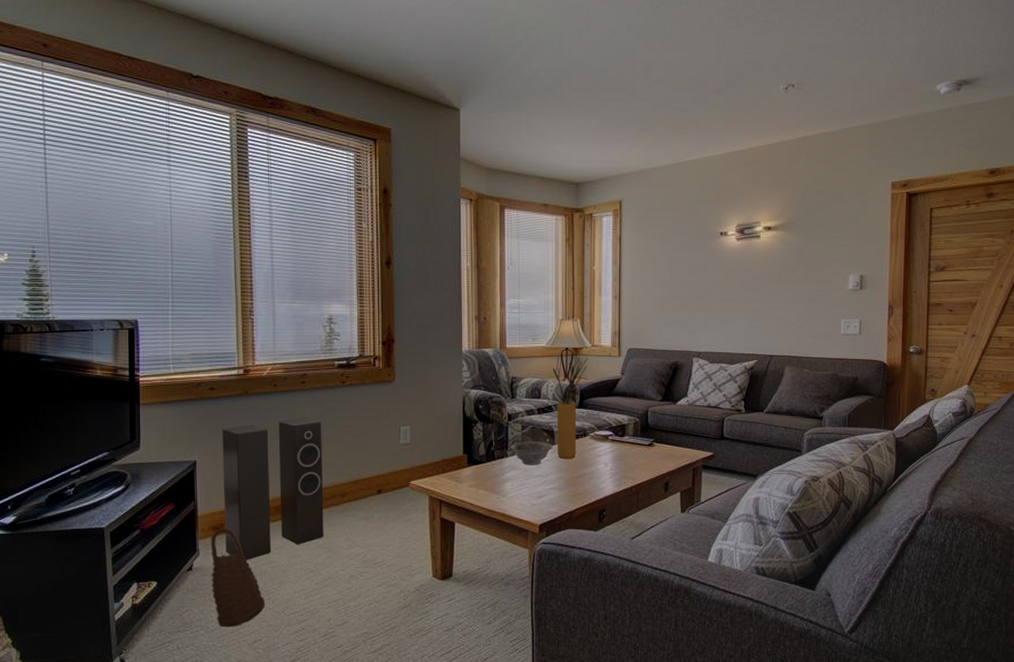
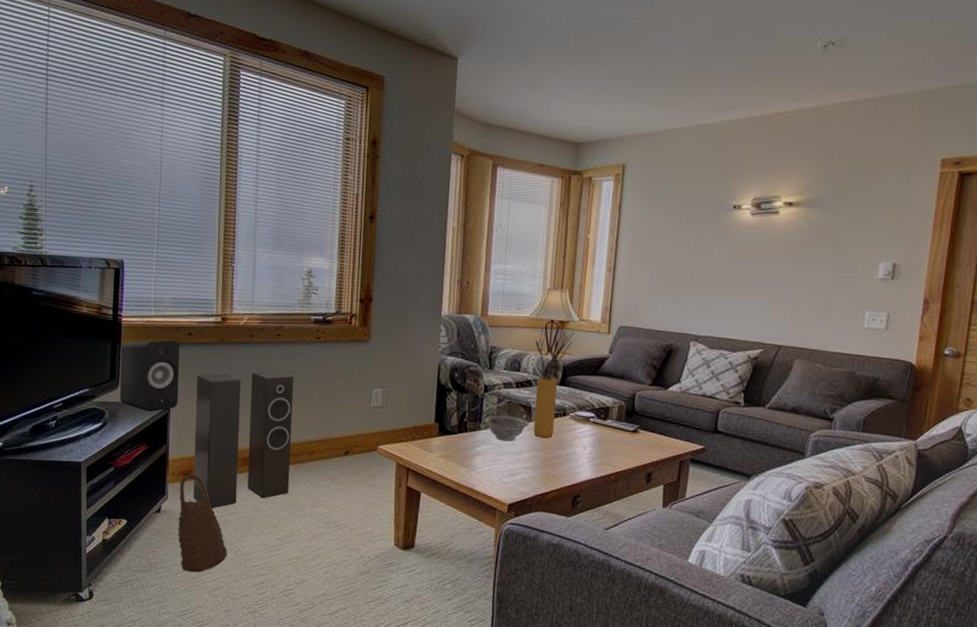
speaker: none [140,396,204,470] -> present [119,340,180,412]

